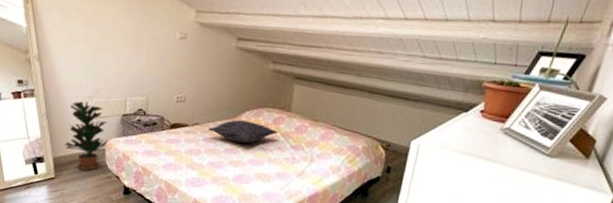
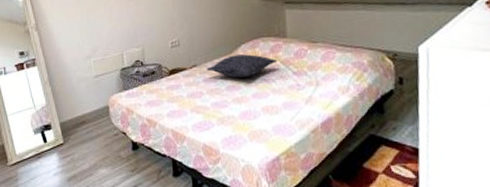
potted plant: present [64,101,109,171] -> none [69,62,112,131]

